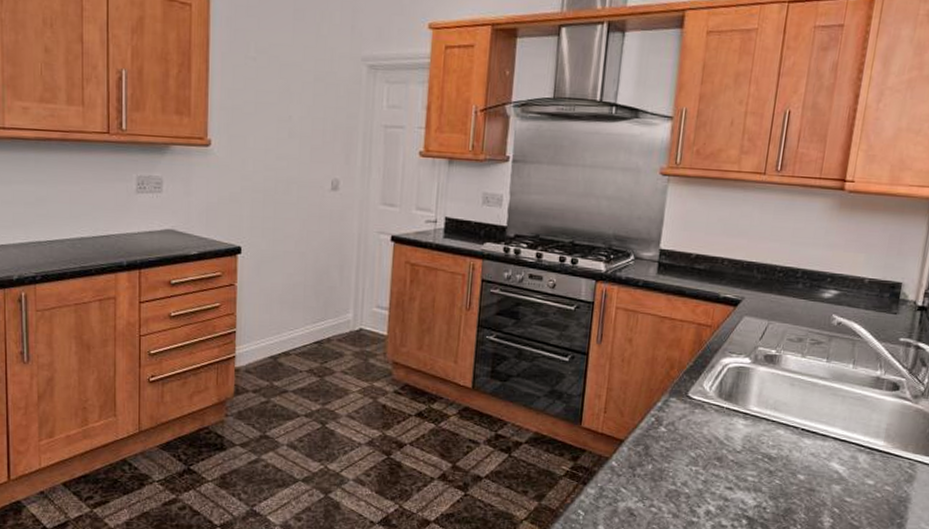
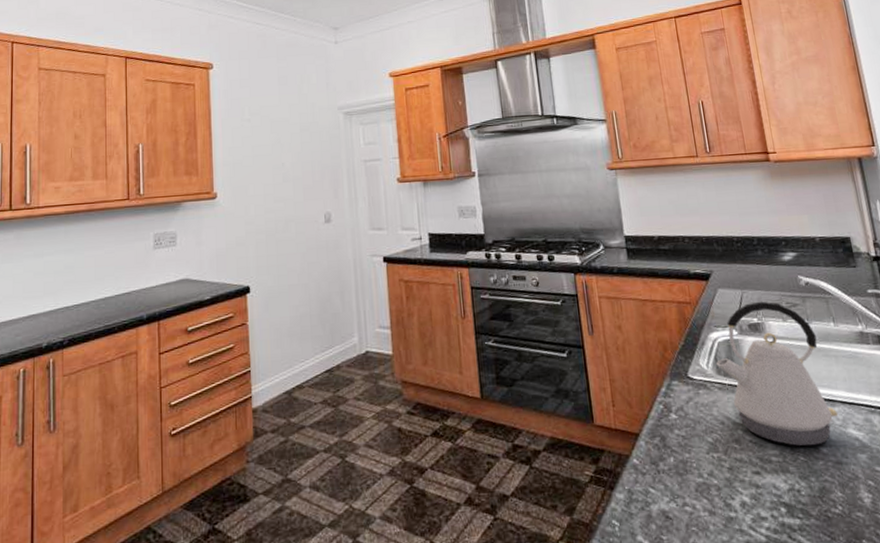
kettle: none [719,334,831,472] -> present [716,301,839,446]

